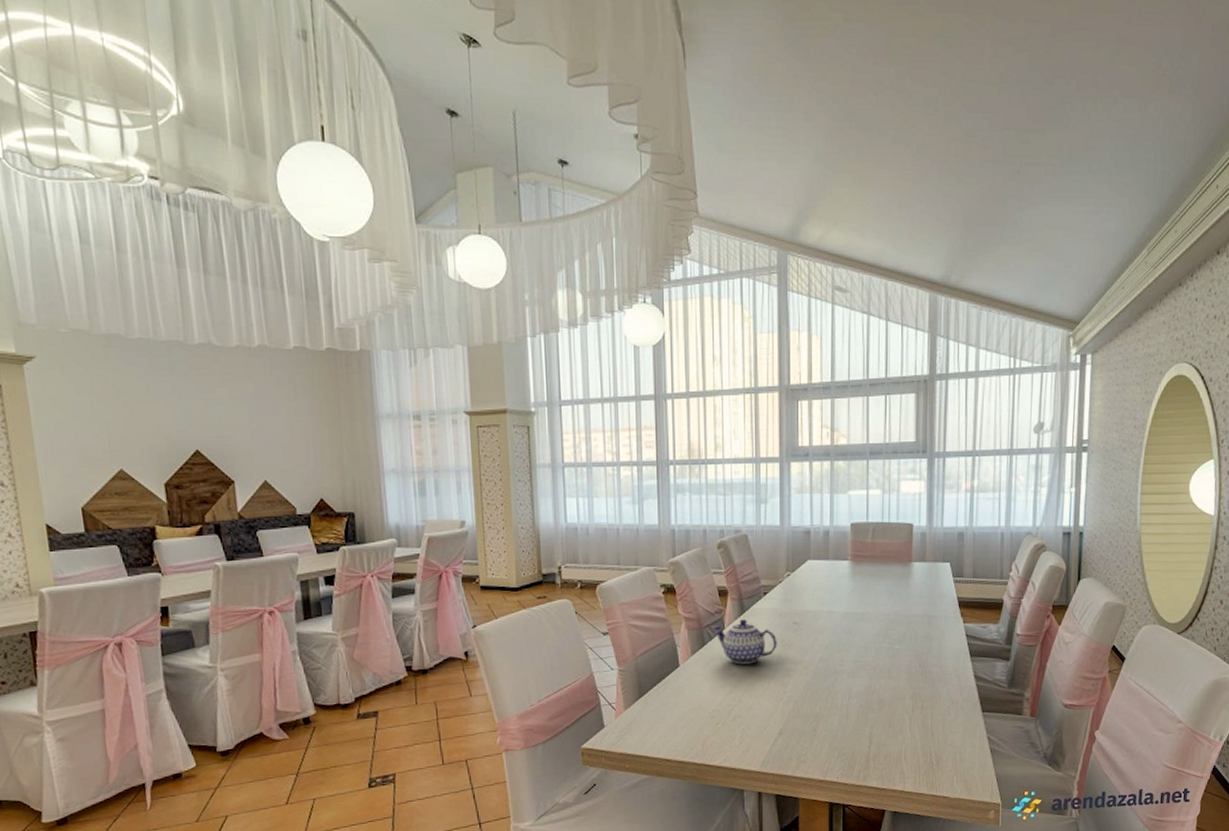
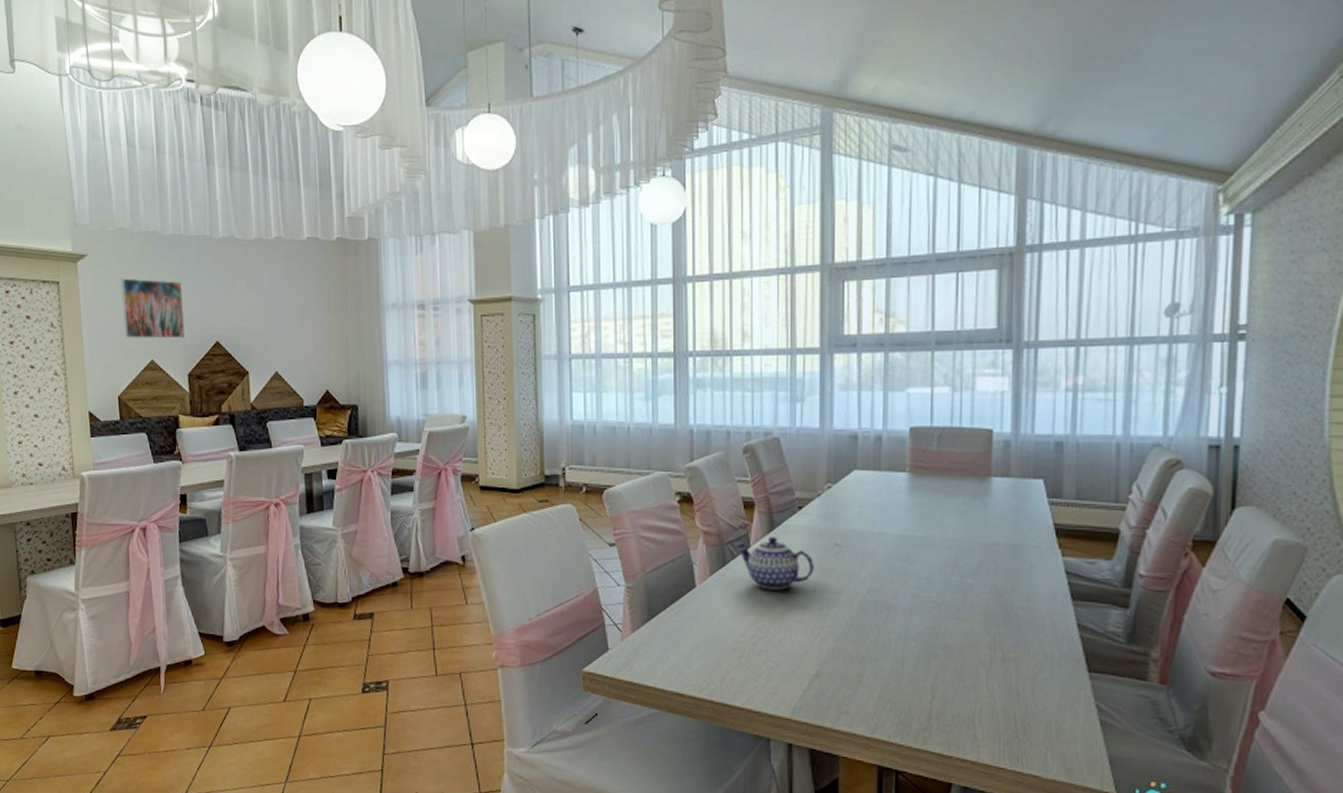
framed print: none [78,383,159,448] -> present [120,278,185,339]

